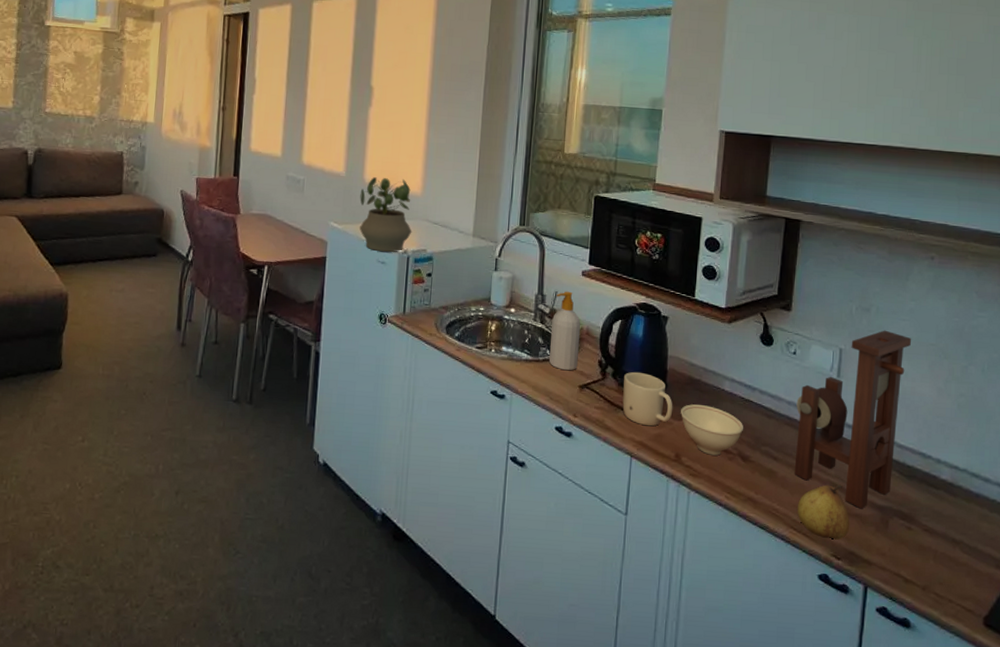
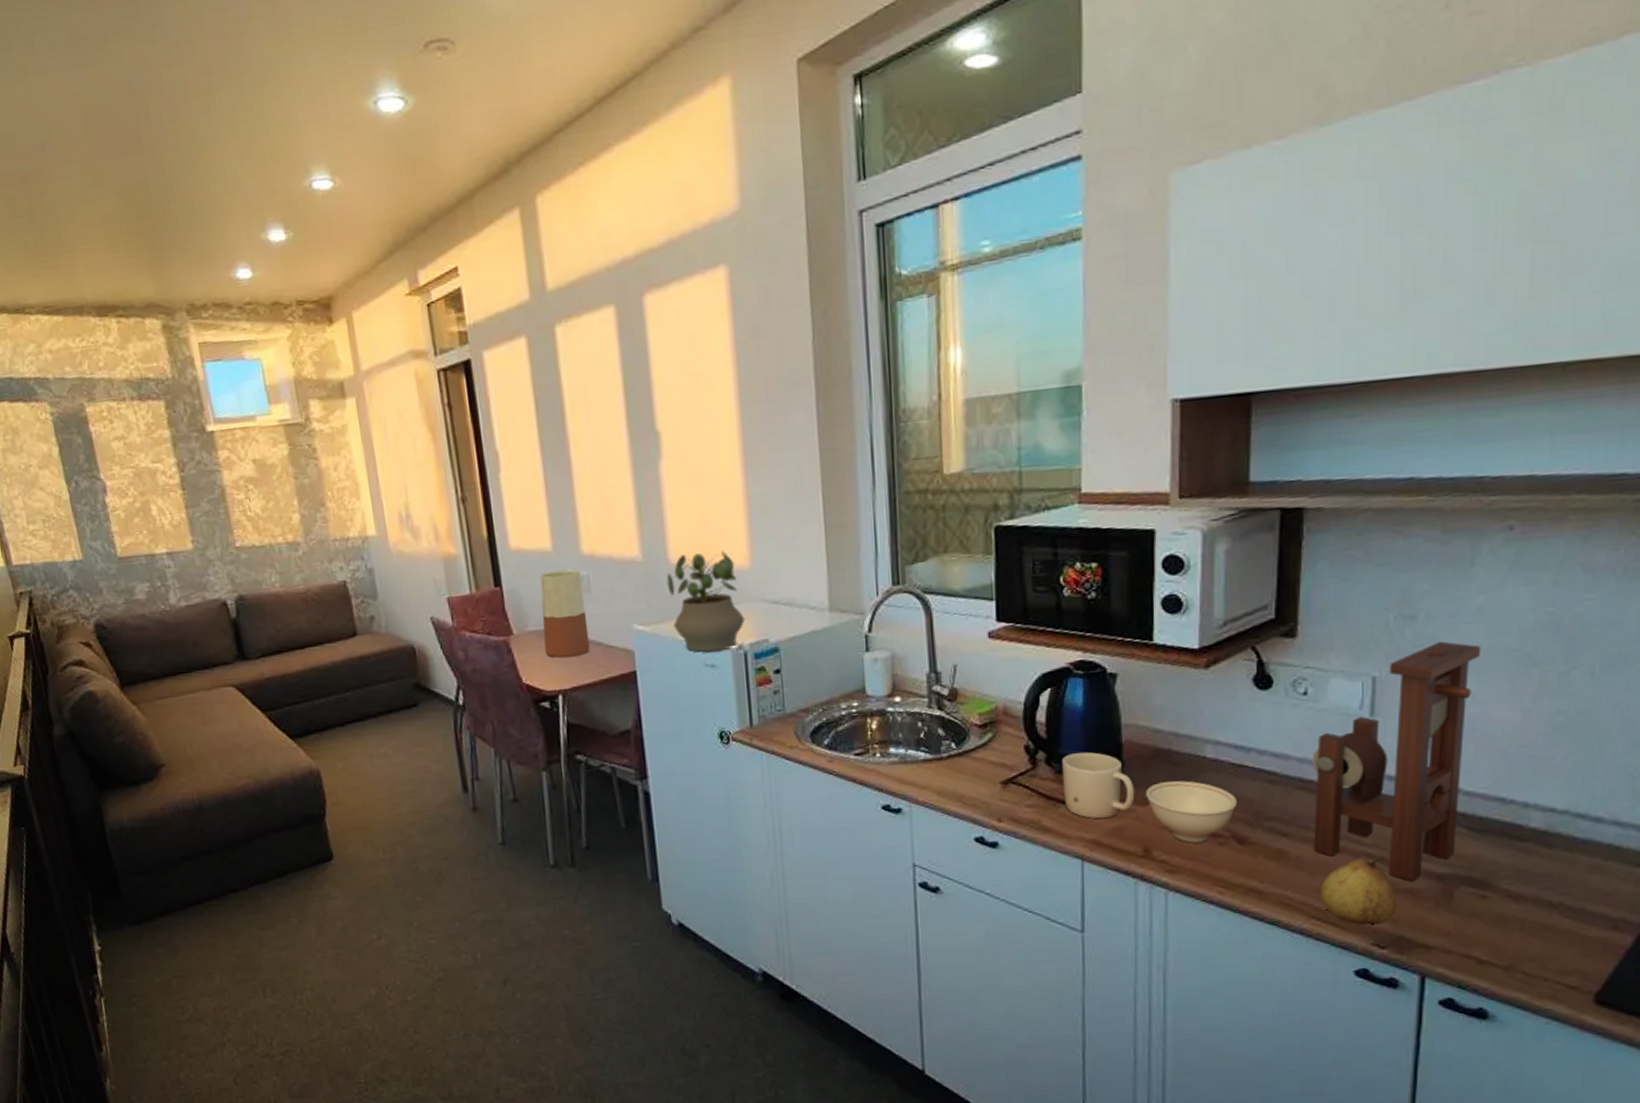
vase: none [261,172,299,239] -> present [540,569,590,659]
soap bottle: present [548,291,581,371] -> none [954,662,996,766]

